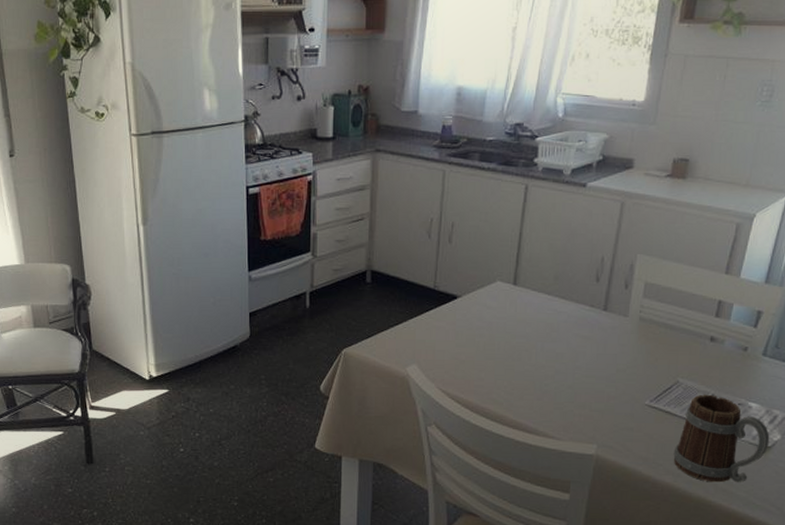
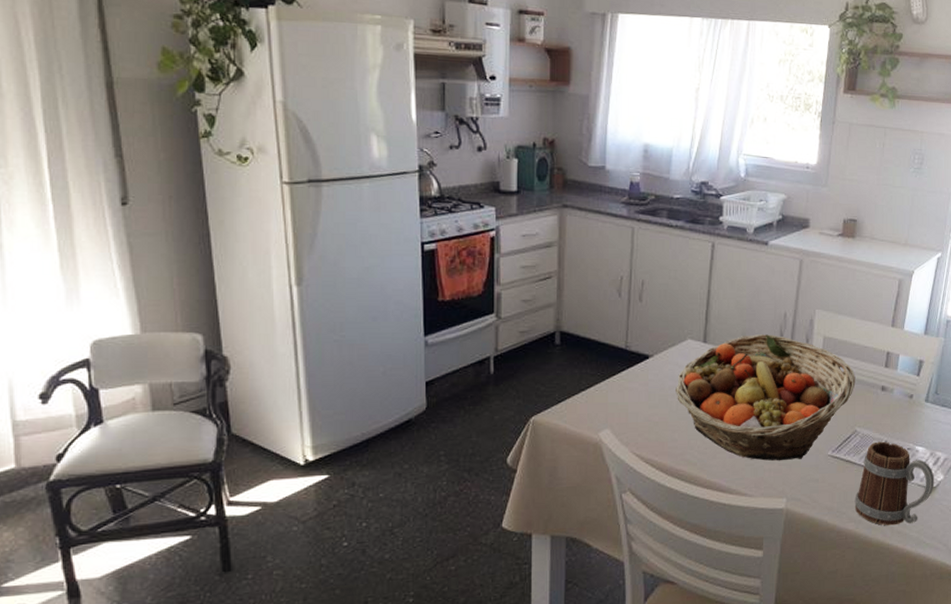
fruit basket: none [483,278,680,407] -> present [676,334,856,461]

